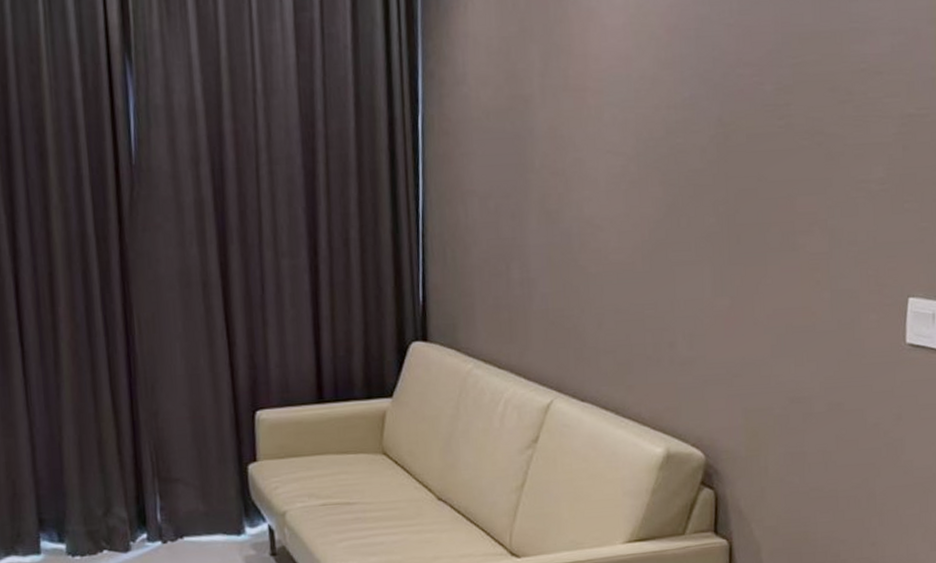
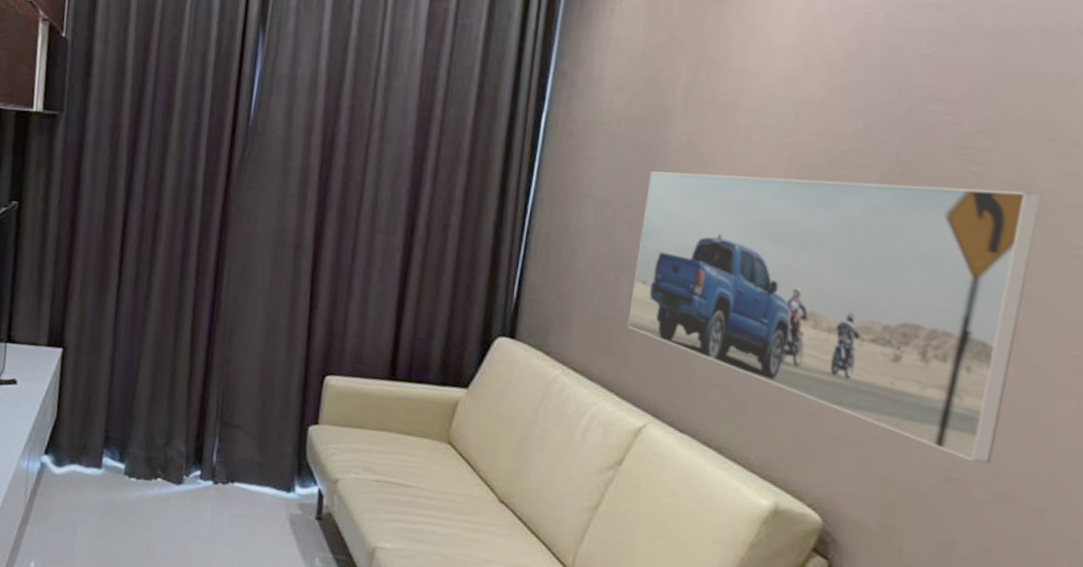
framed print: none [522,138,832,381] -> present [627,171,1044,464]

